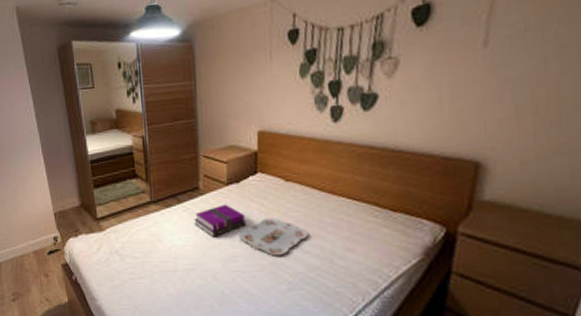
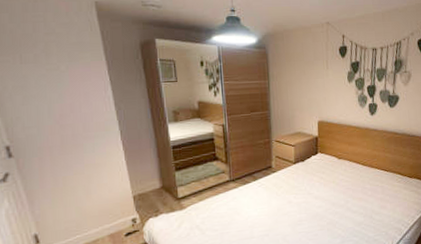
hardback book: present [194,204,247,238] -> none [267,179,310,207]
serving tray: present [238,218,308,256] -> none [303,187,355,217]

